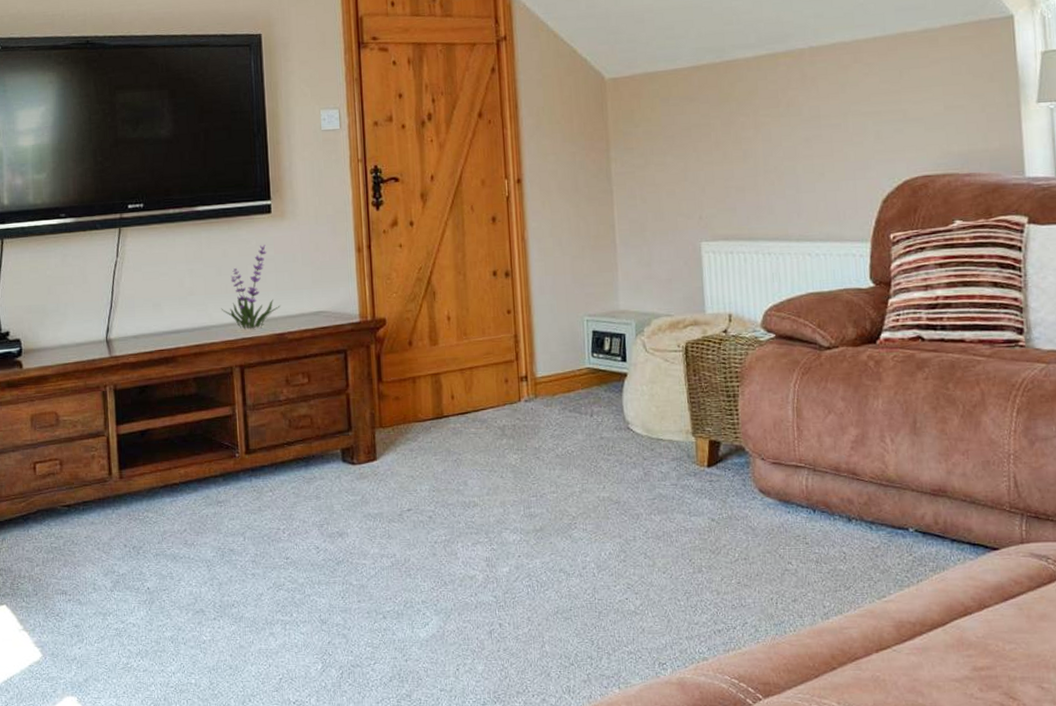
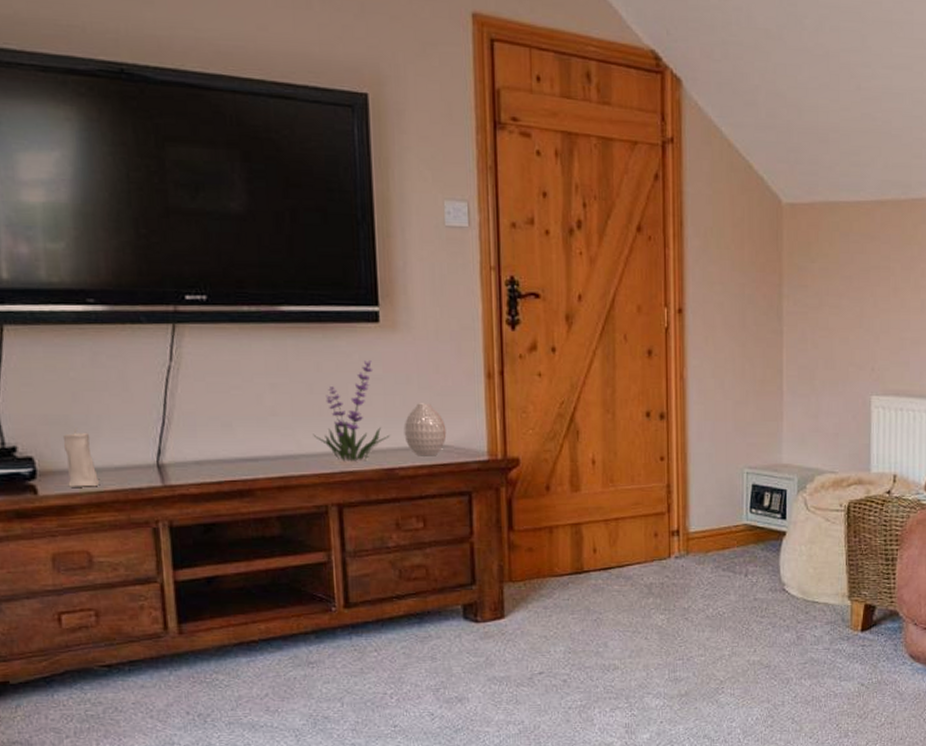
candle: none [41,314,66,361] -> present [62,427,100,487]
vase: none [291,276,326,322] -> present [404,403,447,456]

